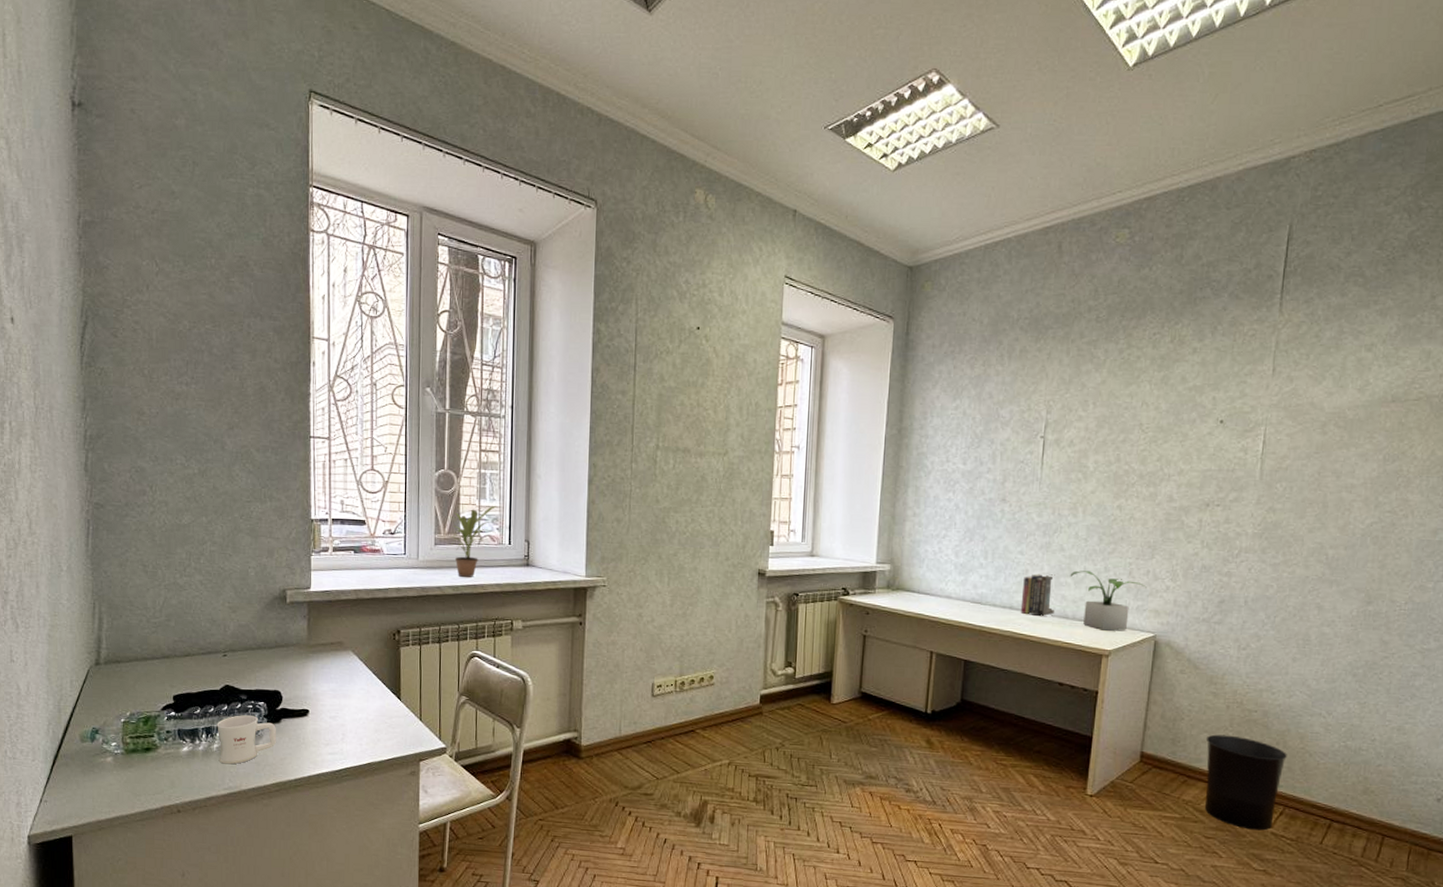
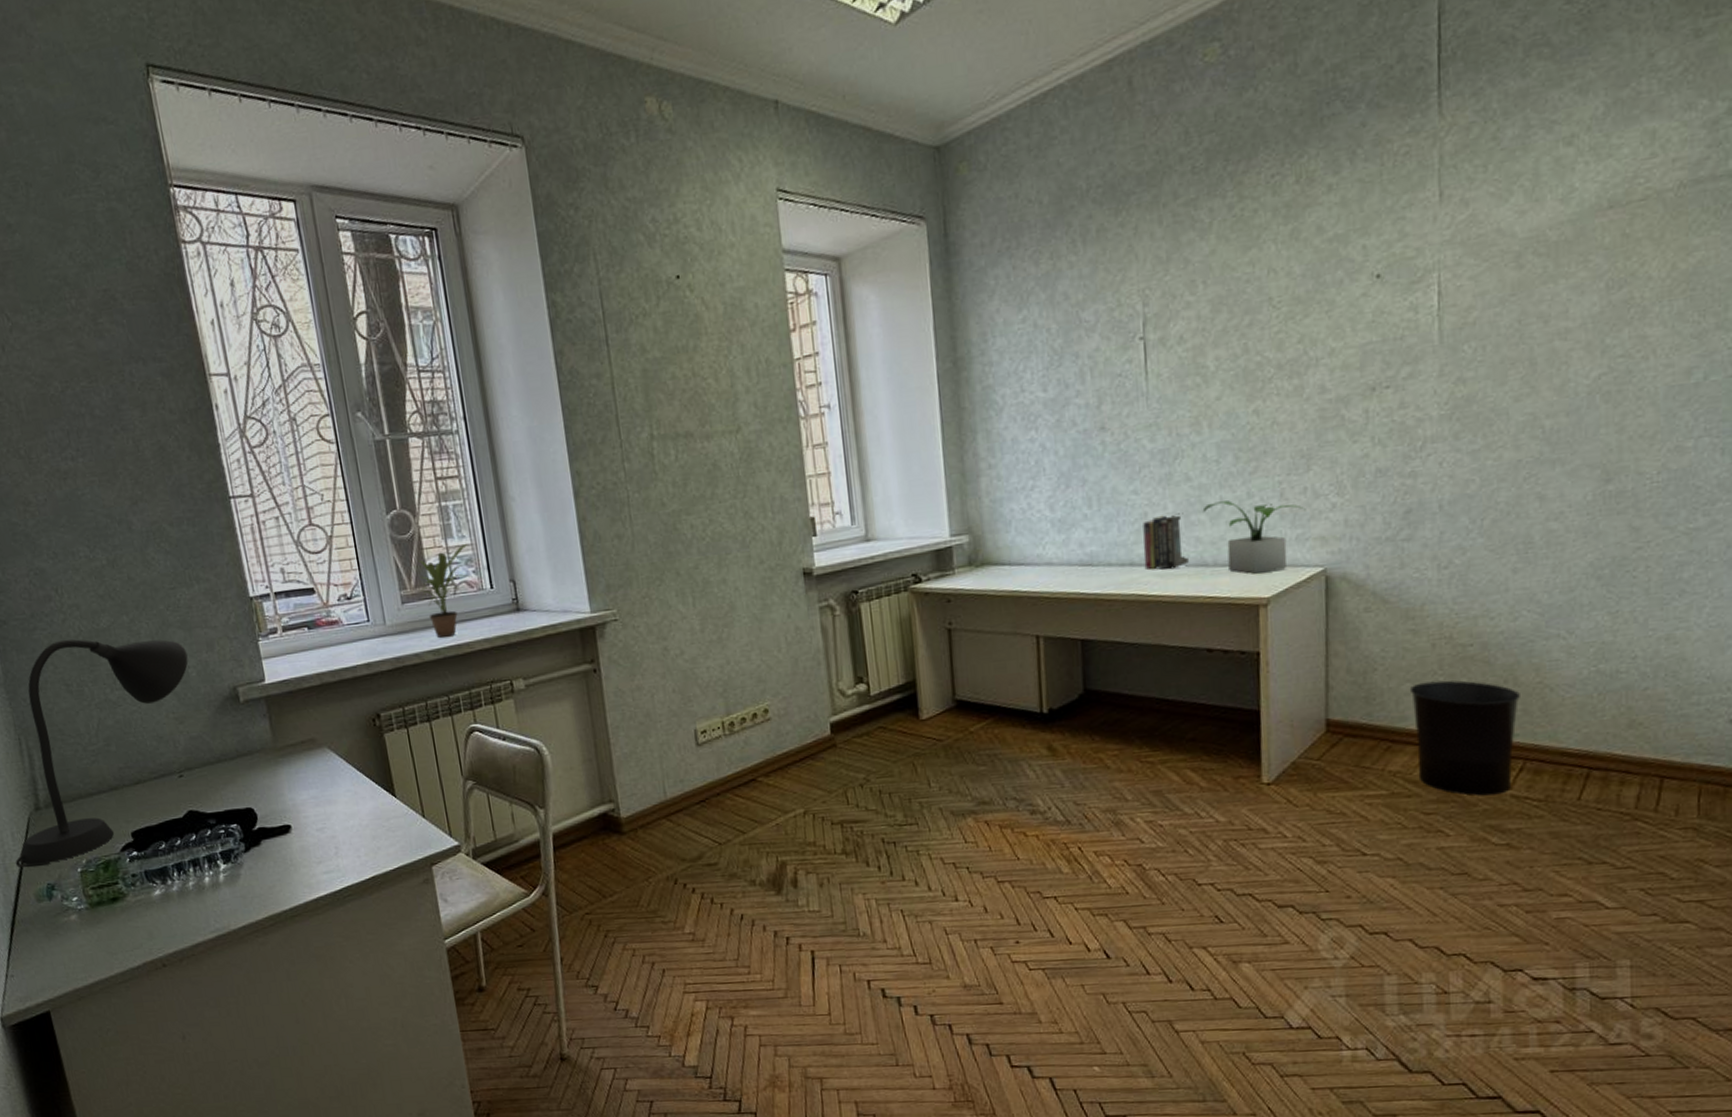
desk lamp: none [69,528,250,713] -> present [16,639,189,868]
mug: present [217,715,277,765] -> none [187,841,261,903]

